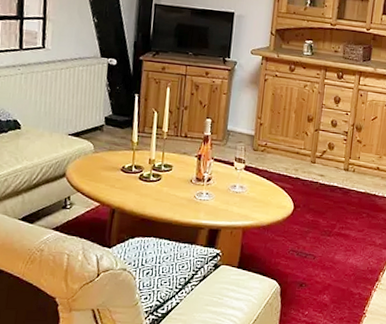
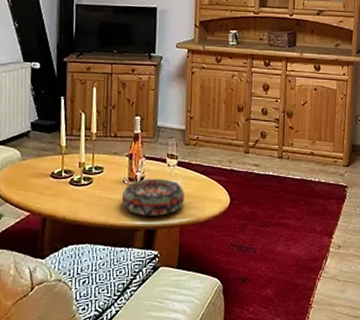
decorative bowl: none [188,179,250,217] -> present [121,178,185,216]

